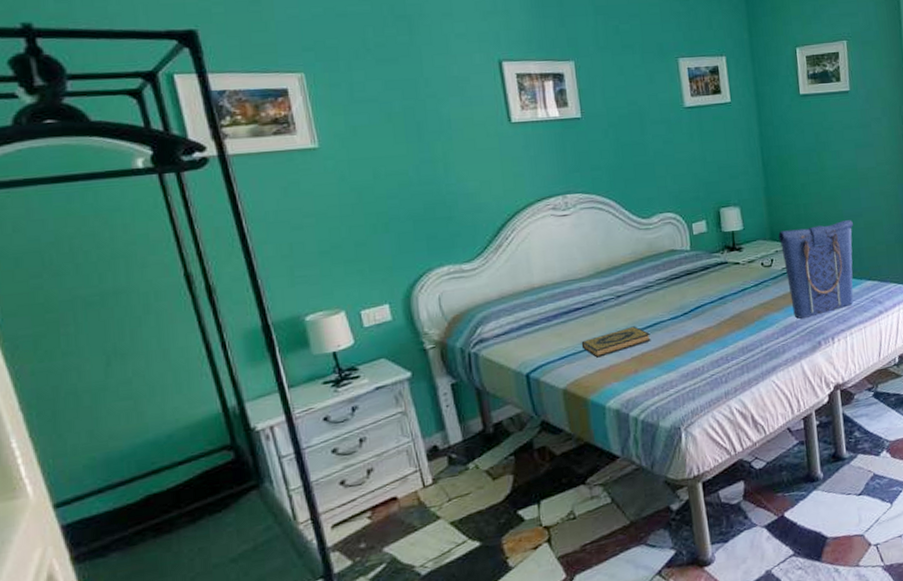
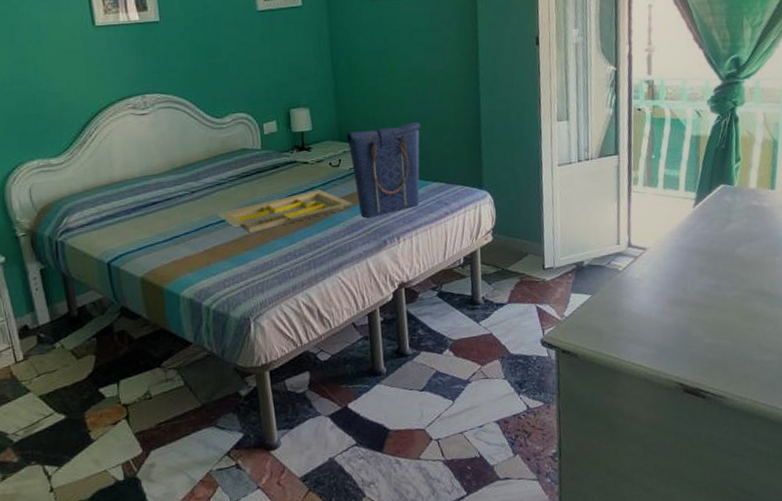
hardback book: present [581,326,651,358] -> none [158,220,223,249]
serving tray: none [645,291,786,338] -> present [217,189,353,233]

